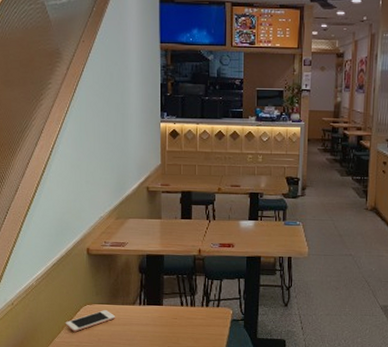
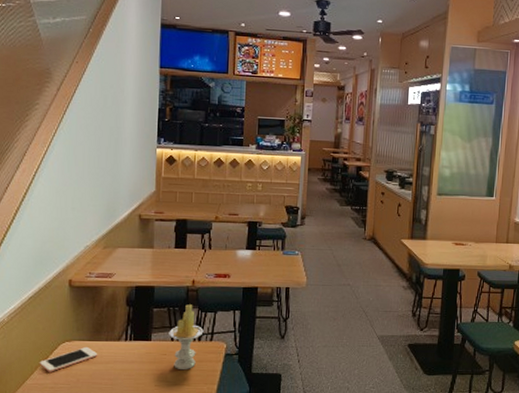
candle: none [178,272,211,334] -> present [169,304,204,370]

